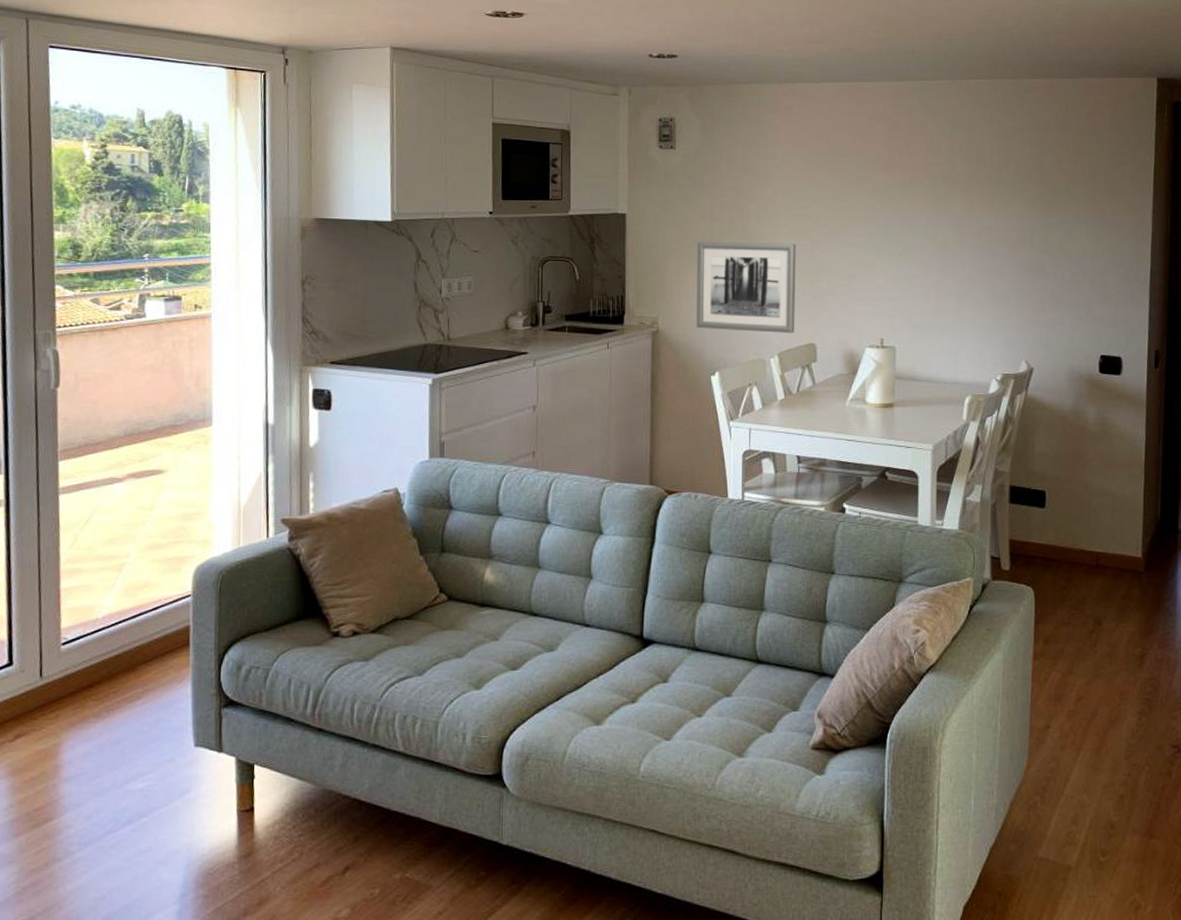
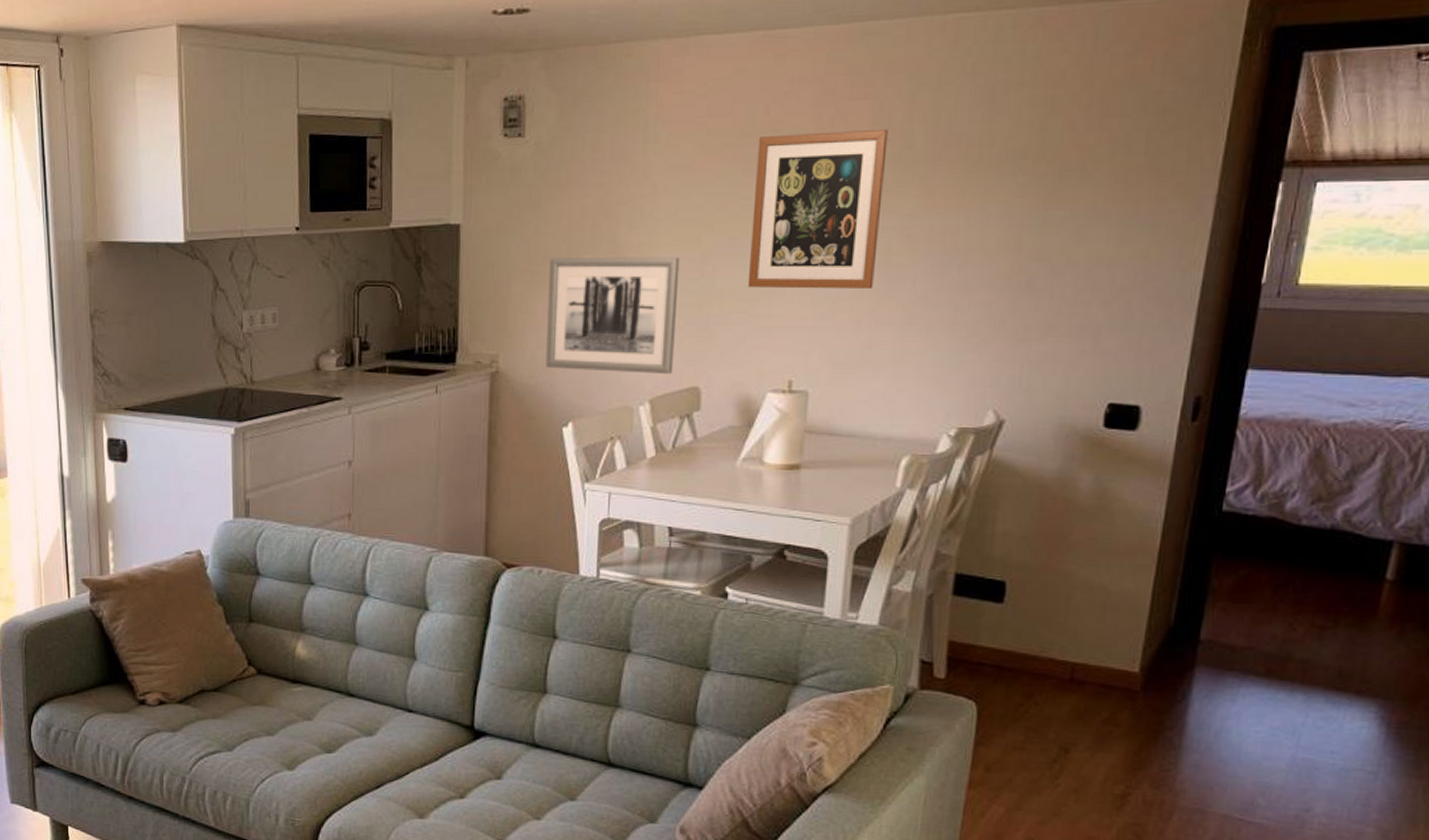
wall art: none [846,156,938,270] -> present [747,130,888,289]

